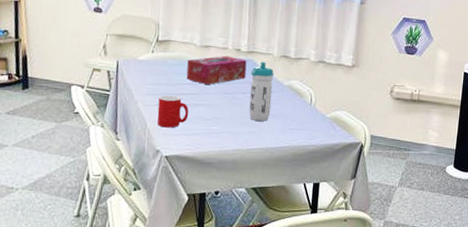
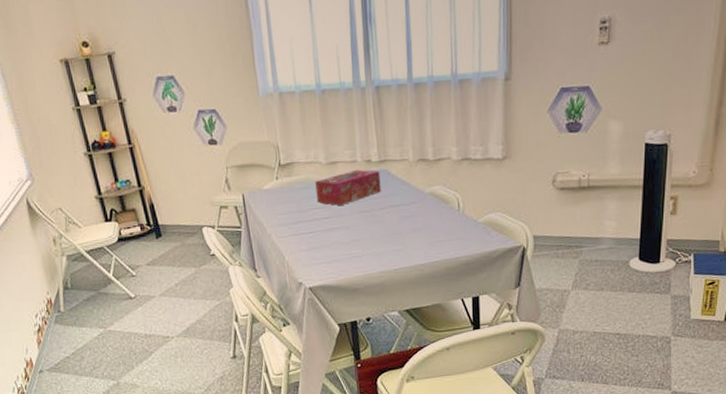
cup: present [157,95,189,128] -> none [292,222,326,258]
water bottle: present [249,62,274,121] -> none [386,170,415,237]

